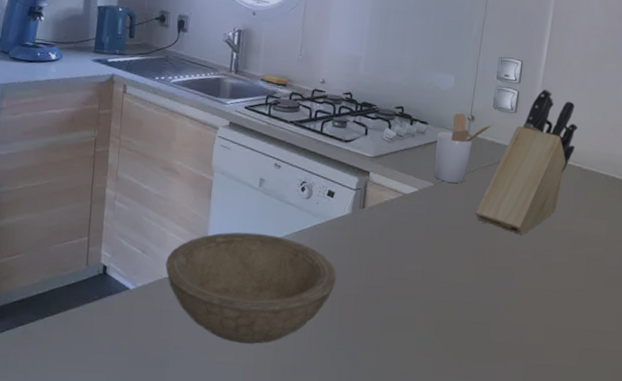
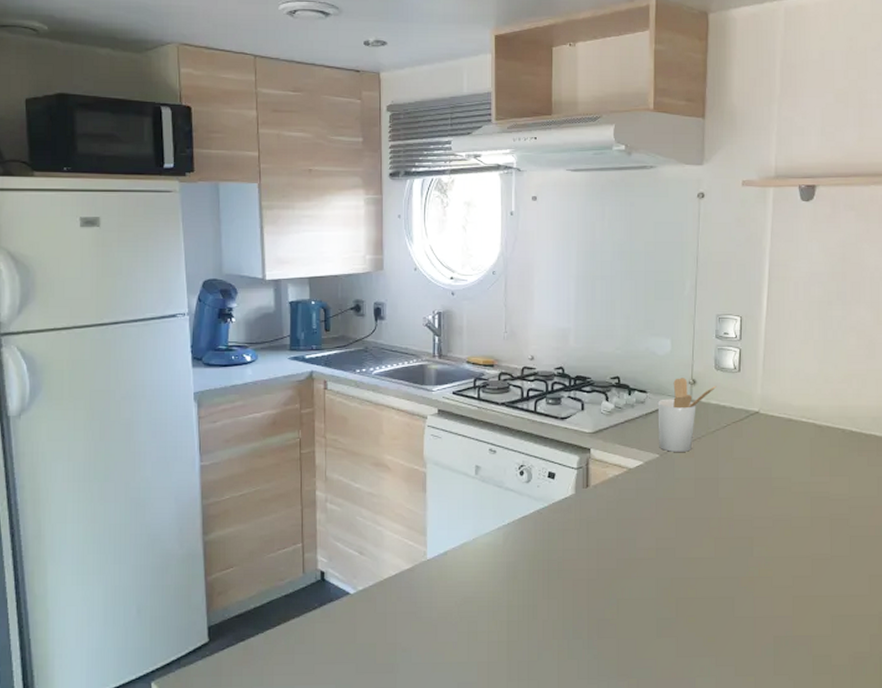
bowl: present [165,232,337,344] -> none [385,523,566,640]
knife block: present [475,88,578,235] -> none [707,343,808,501]

